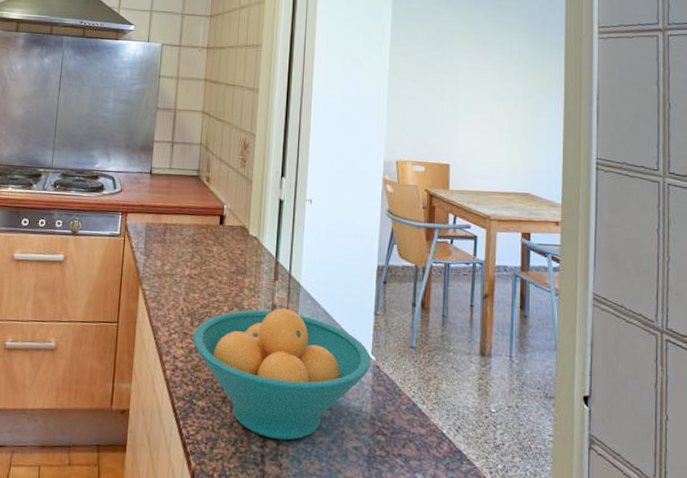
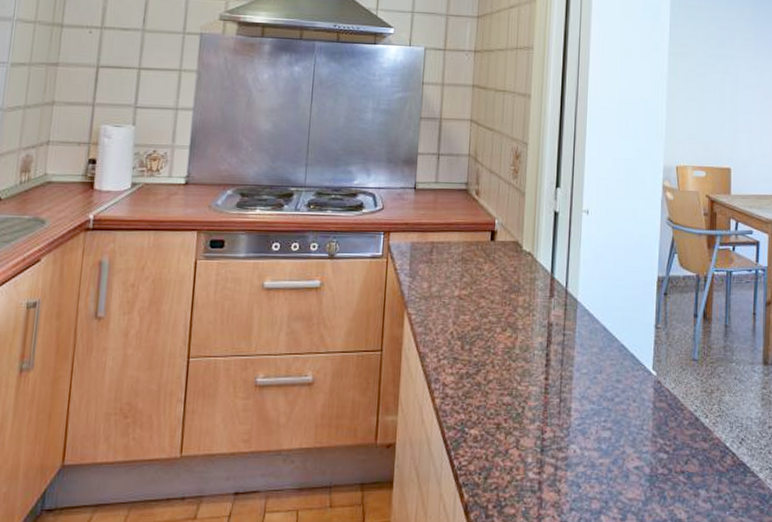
fruit bowl: present [193,308,371,440] -> none [463,326,653,465]

